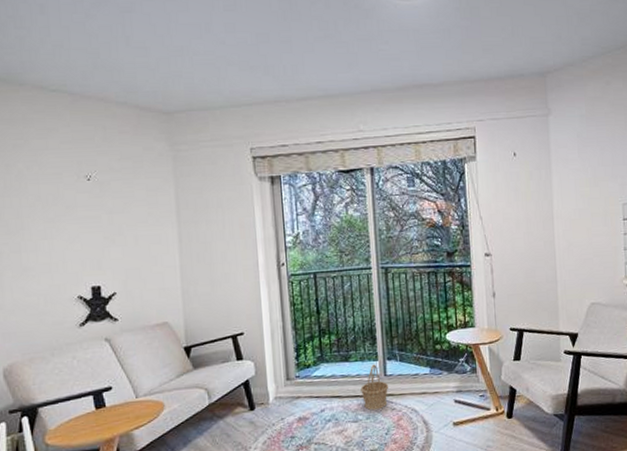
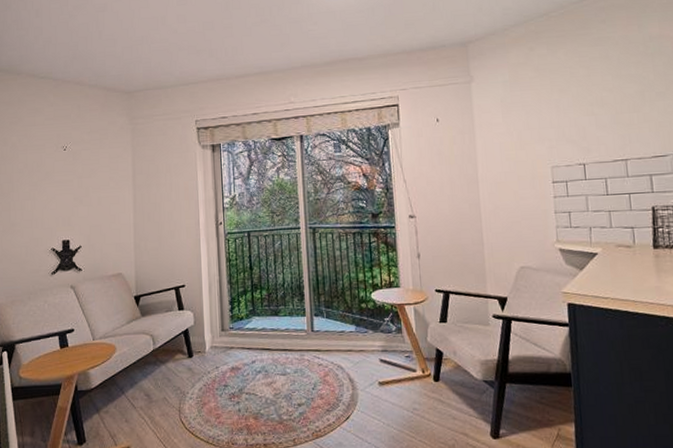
basket: present [360,364,389,411] -> none [289,319,316,365]

